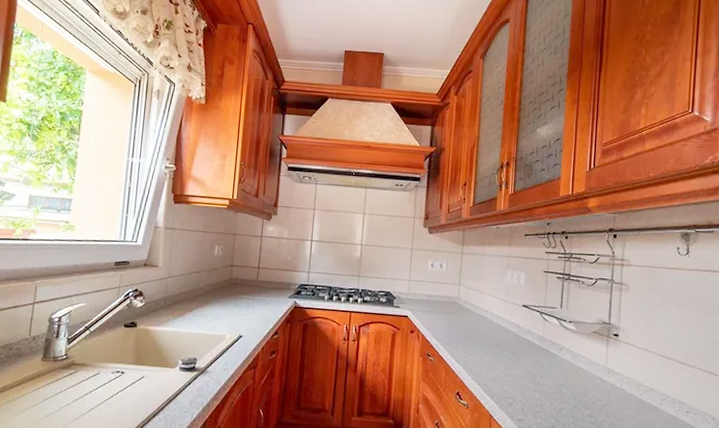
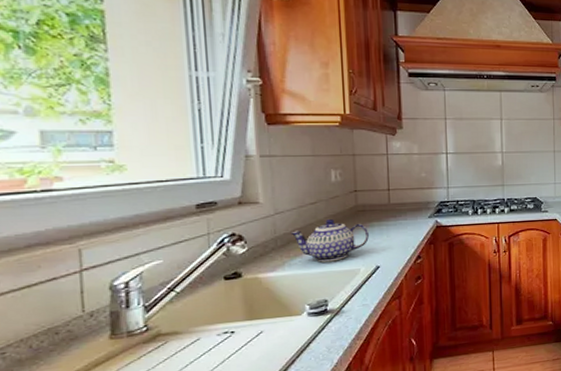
teapot: none [177,287,237,326] -> present [290,218,369,263]

